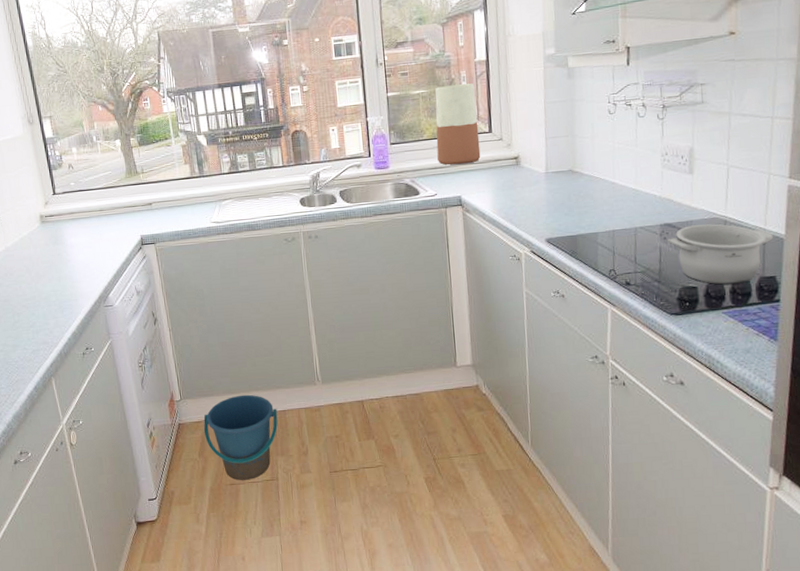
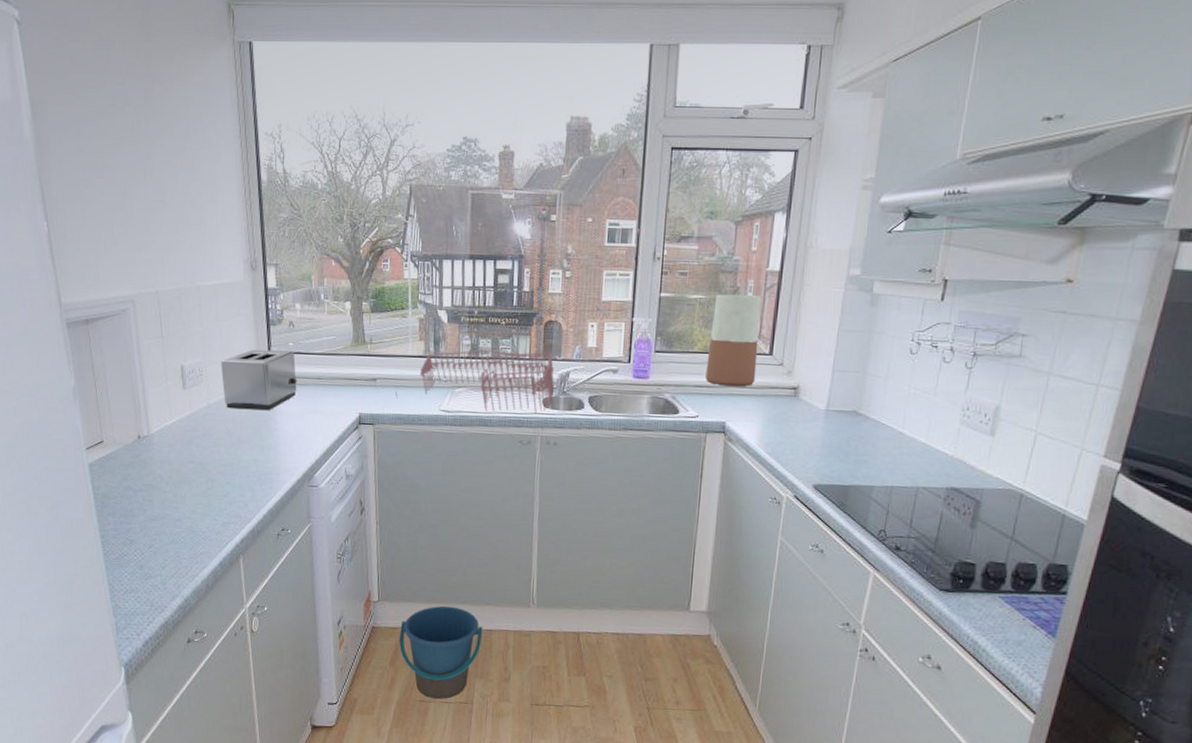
toaster: none [12,190,83,249] -> present [221,349,297,410]
dish rack: none [170,157,309,217] -> present [395,349,554,414]
cooking pot: present [667,224,774,285] -> none [951,494,1074,569]

